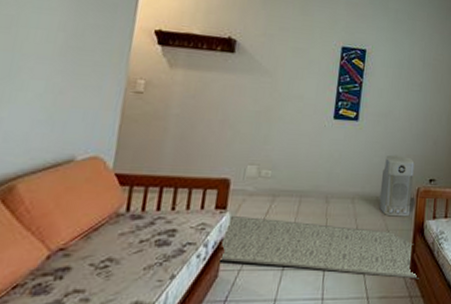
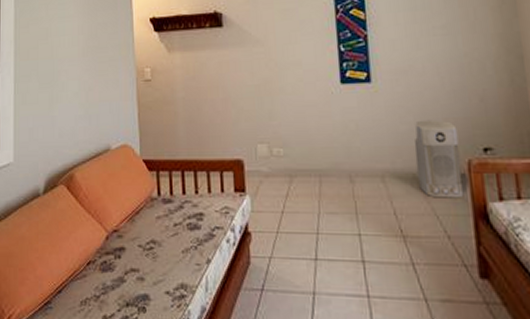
rug: present [222,216,419,279] -> none [248,199,495,281]

